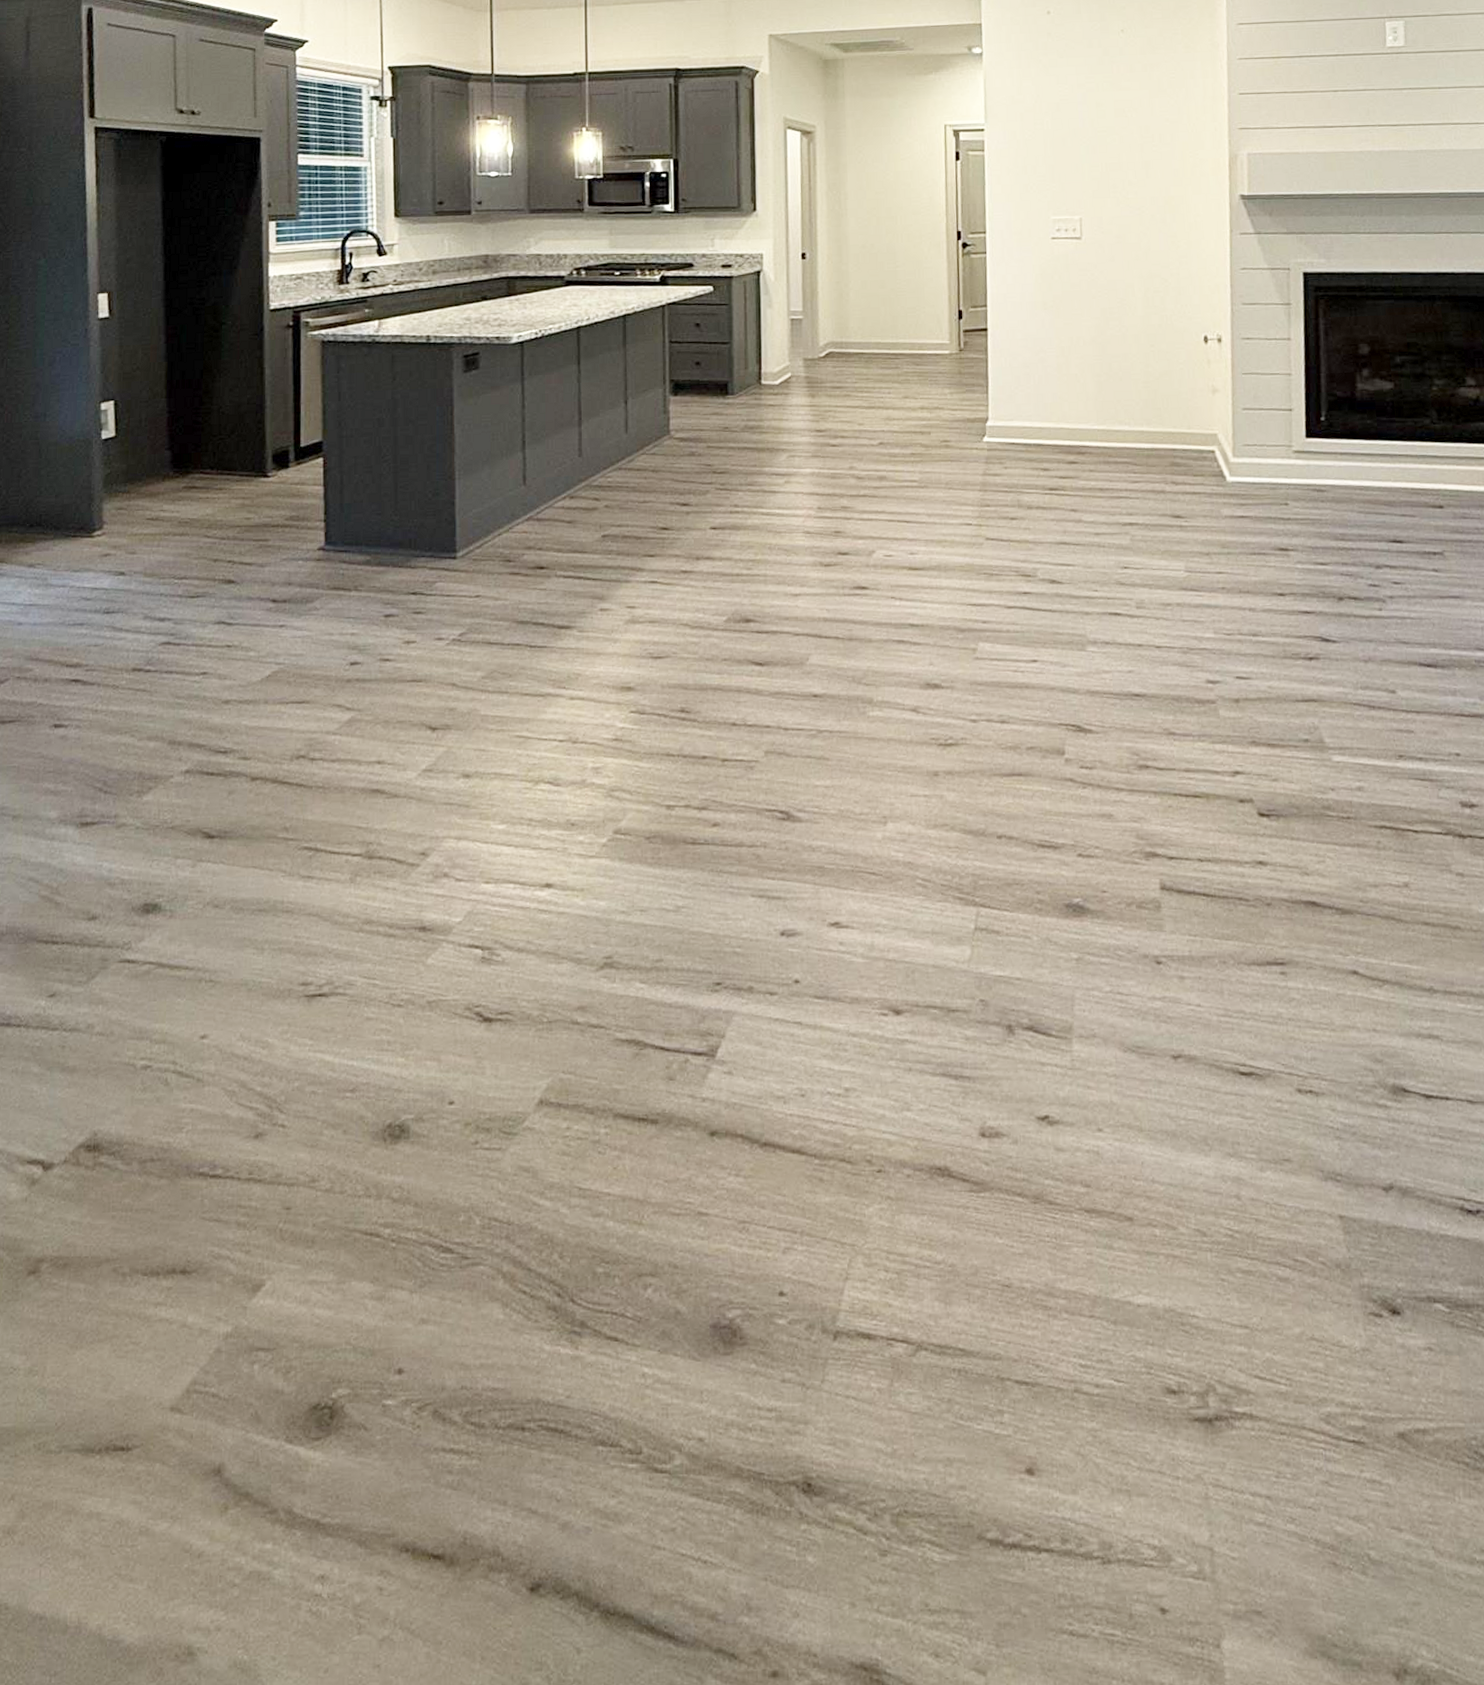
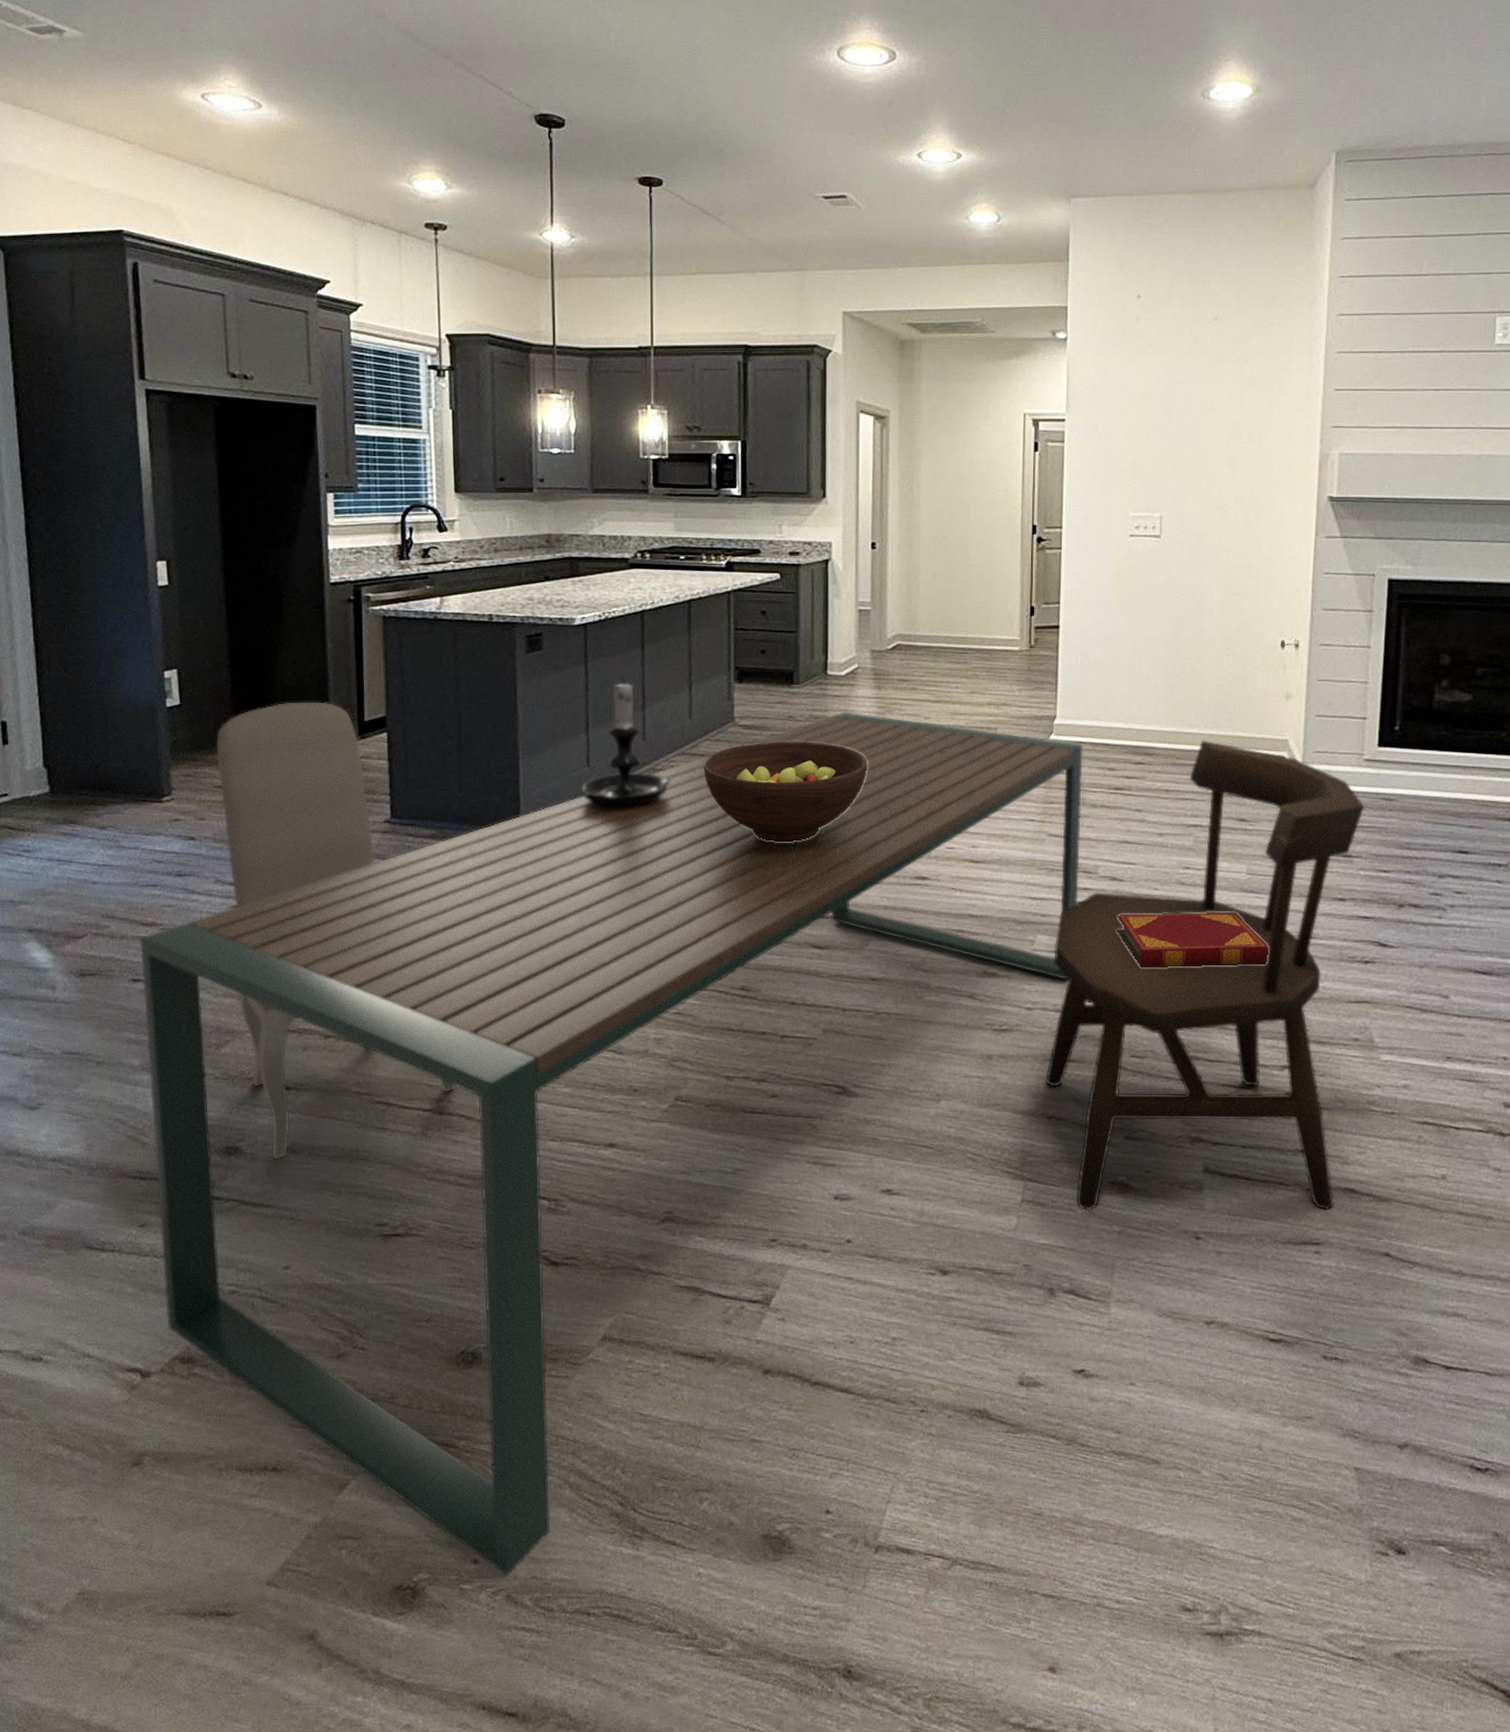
dining table: none [63,420,1019,1387] -> present [140,711,1084,1576]
dining chair: none [150,428,387,916] -> present [216,701,456,1160]
candle holder: none [517,393,608,526] -> present [581,676,671,808]
fruit bowl: none [640,452,803,556] -> present [703,741,867,842]
dining chair: none [994,437,1298,937] -> present [1046,740,1365,1211]
hardback book: none [1058,612,1212,674] -> present [1117,912,1268,969]

